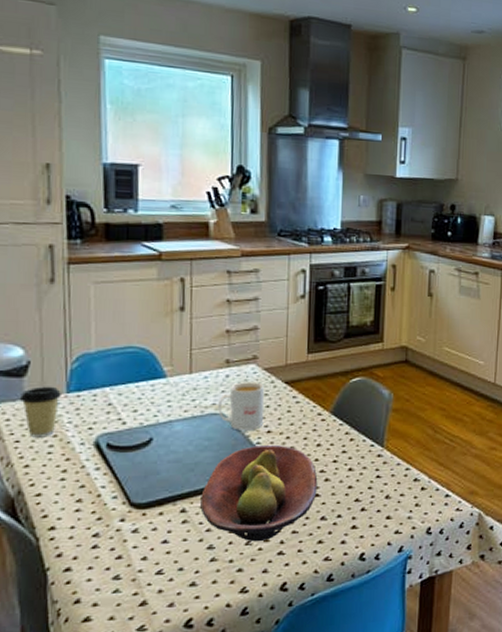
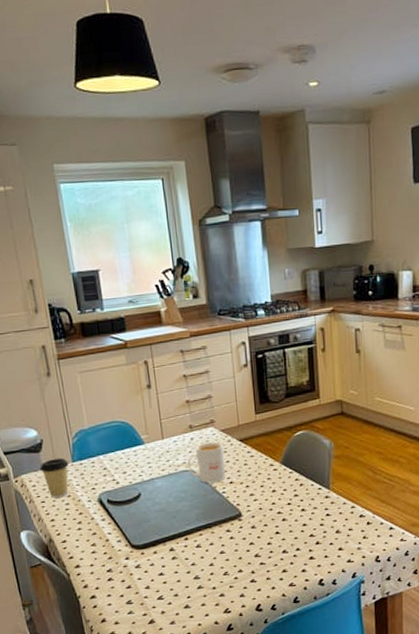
fruit bowl: present [200,445,318,542] -> none [184,493,277,573]

